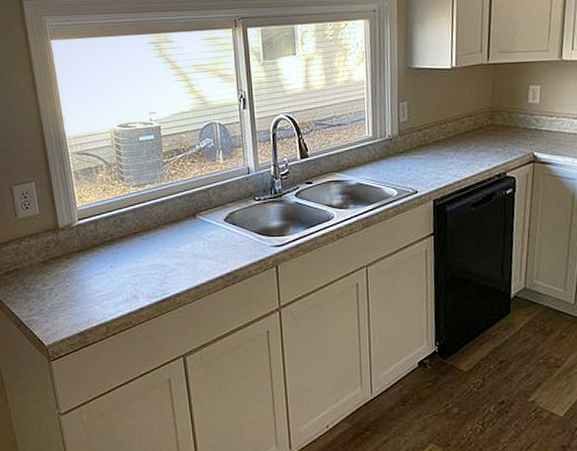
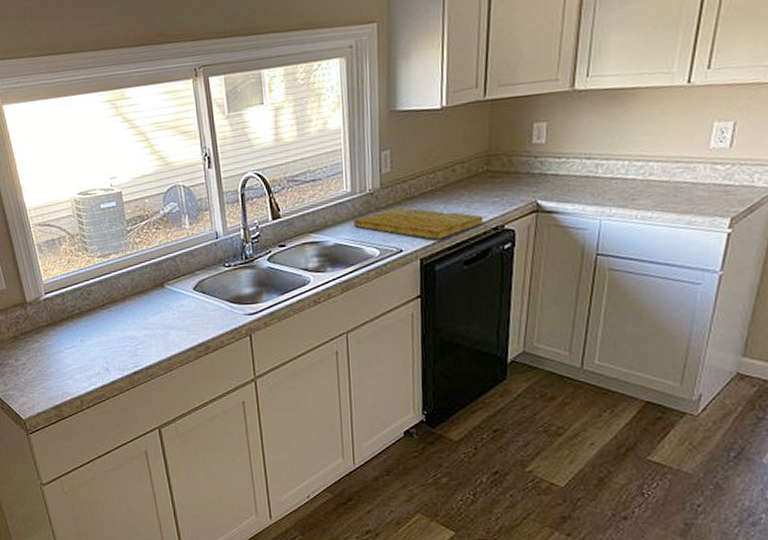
cutting board: none [374,153,488,183] -> present [354,207,484,240]

